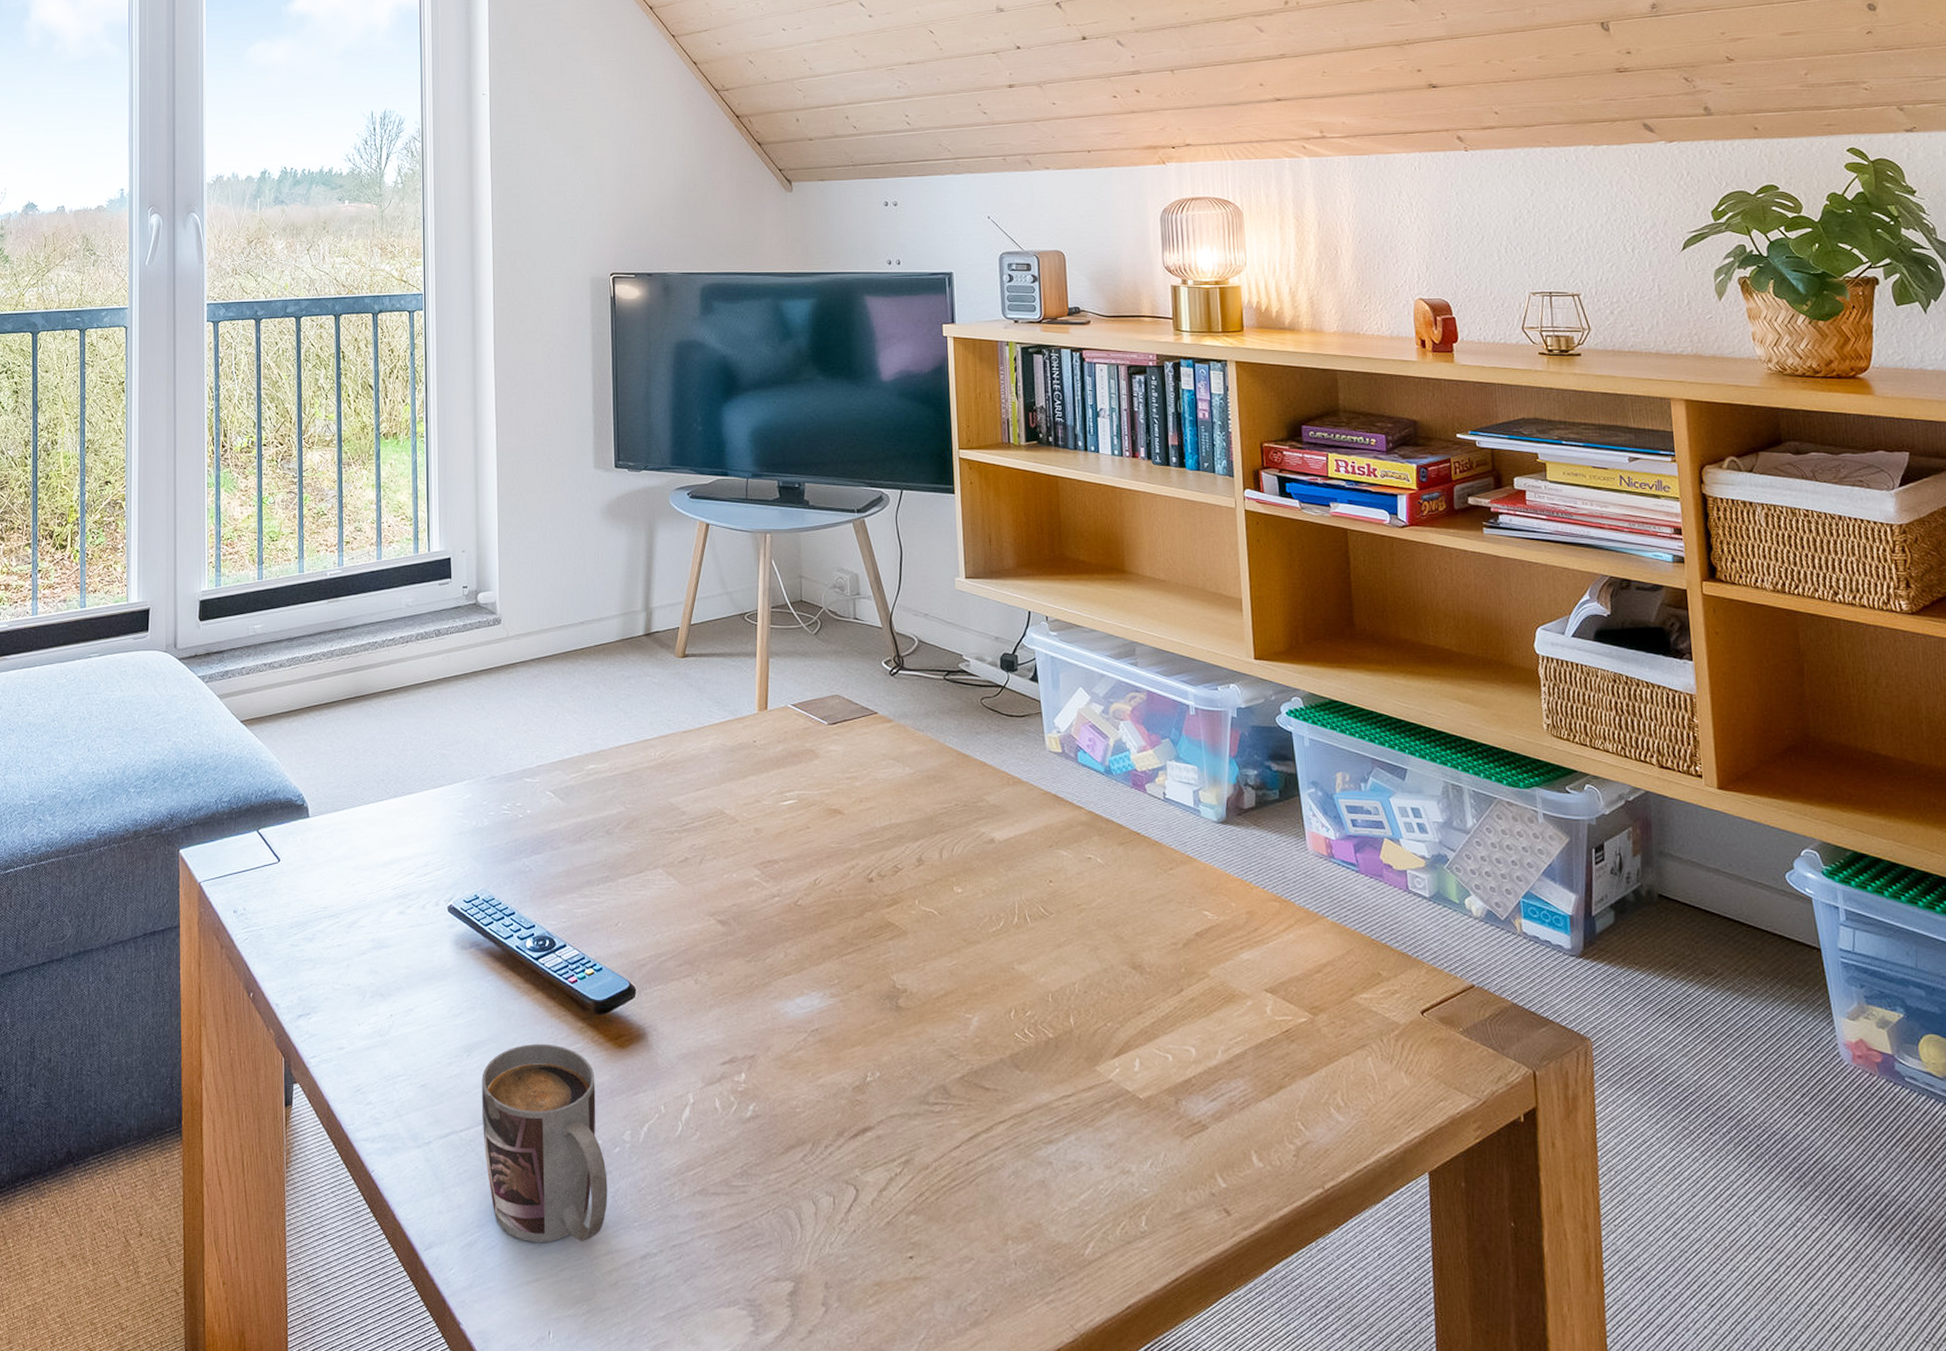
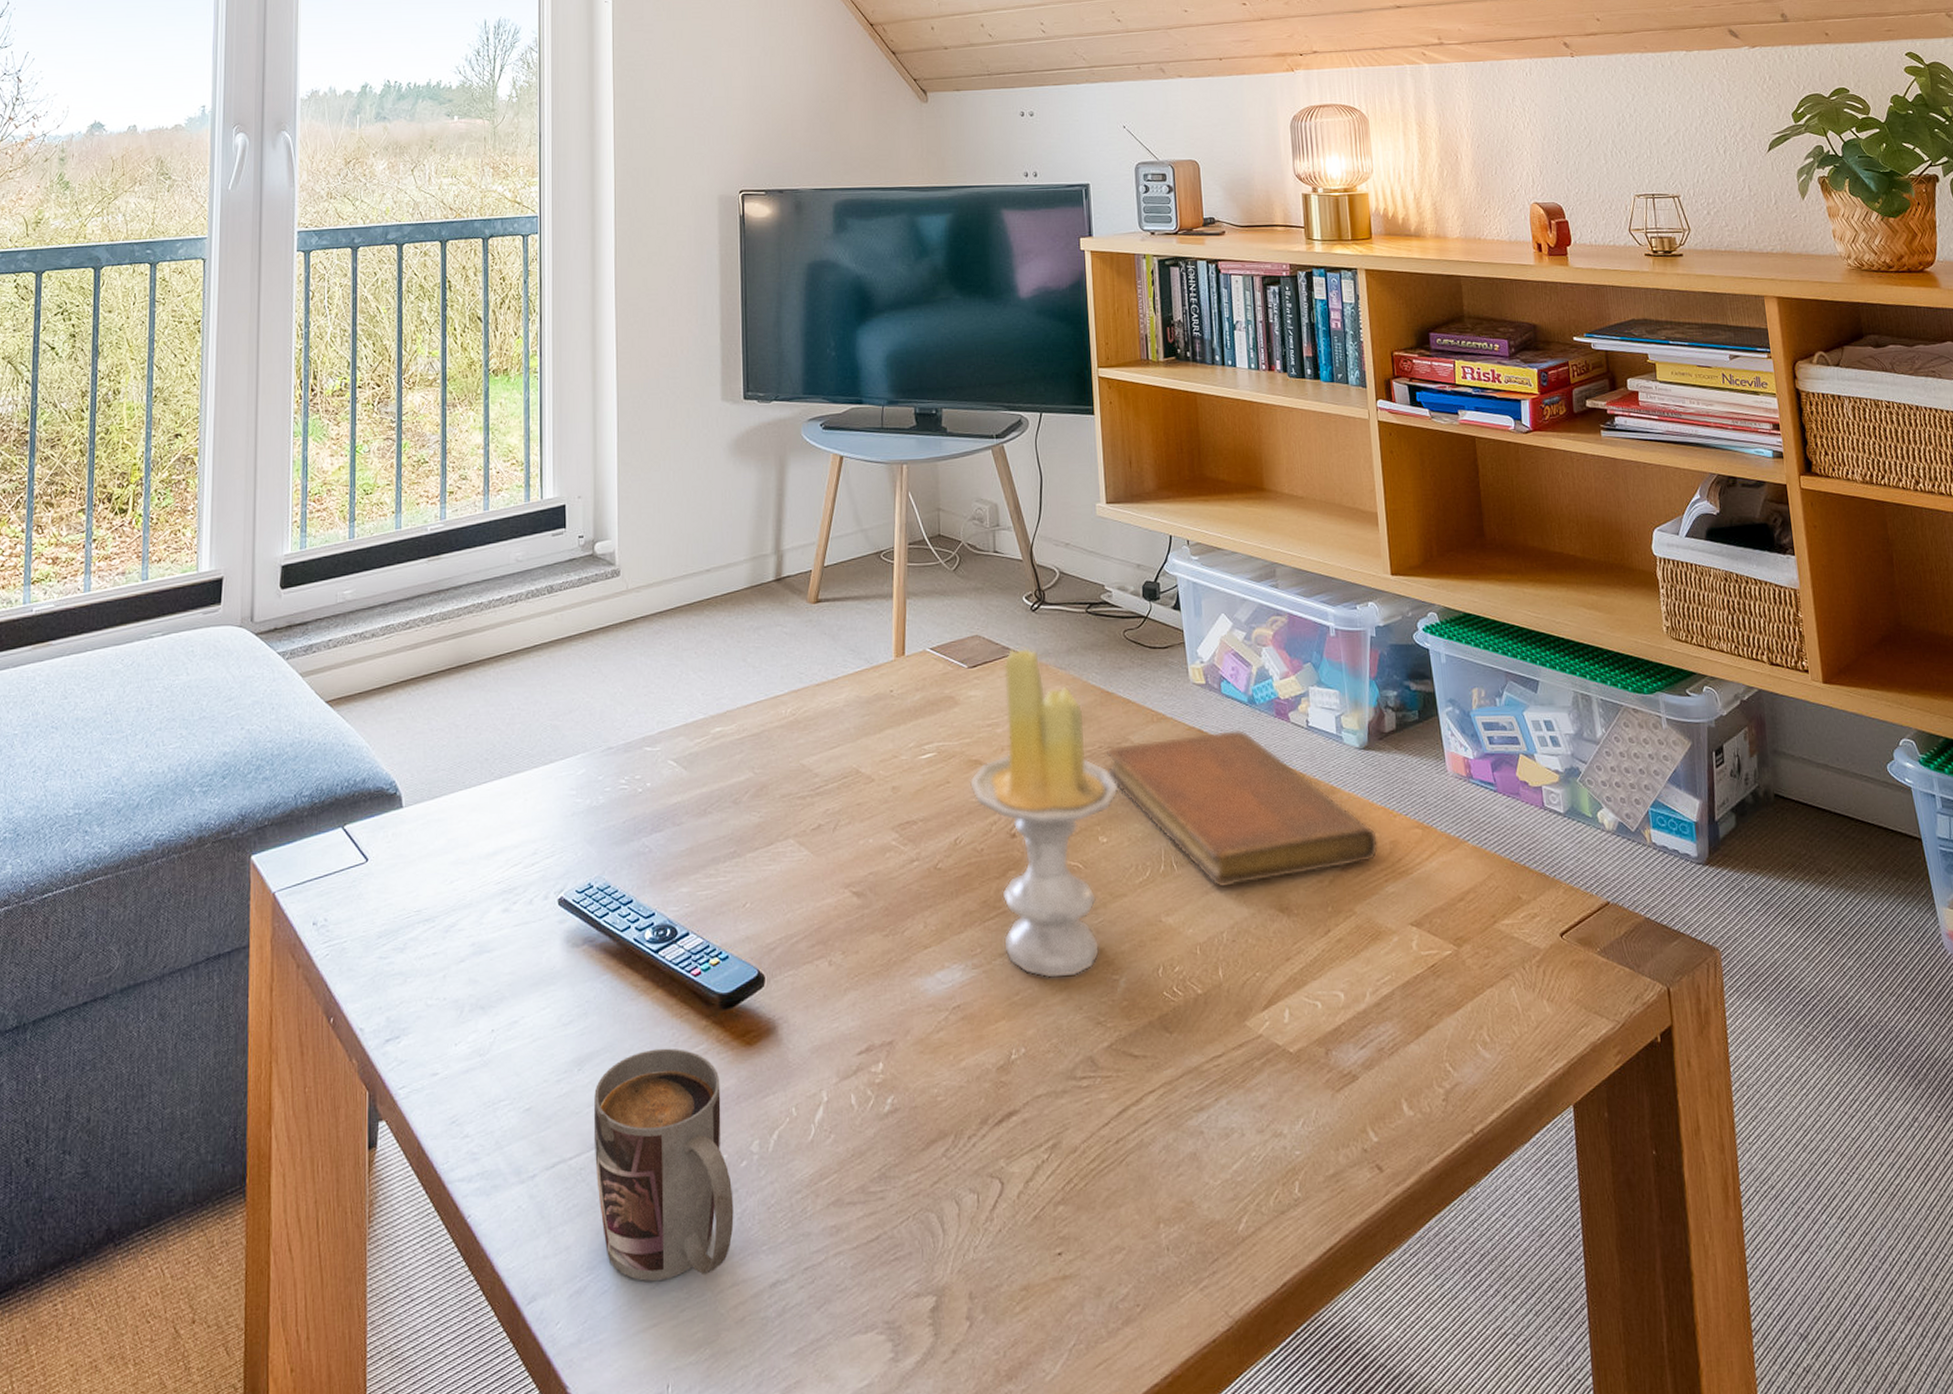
candle: none [828,710,974,1013] -> present [969,648,1119,979]
notebook: none [962,796,1235,943] -> present [1106,729,1379,888]

